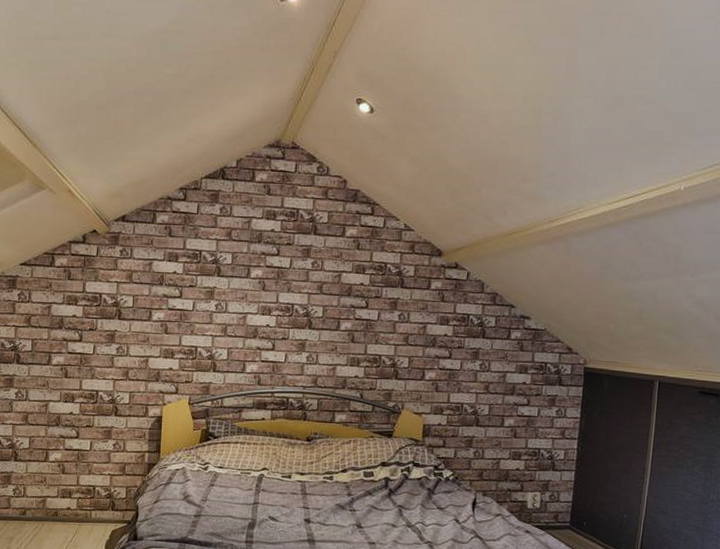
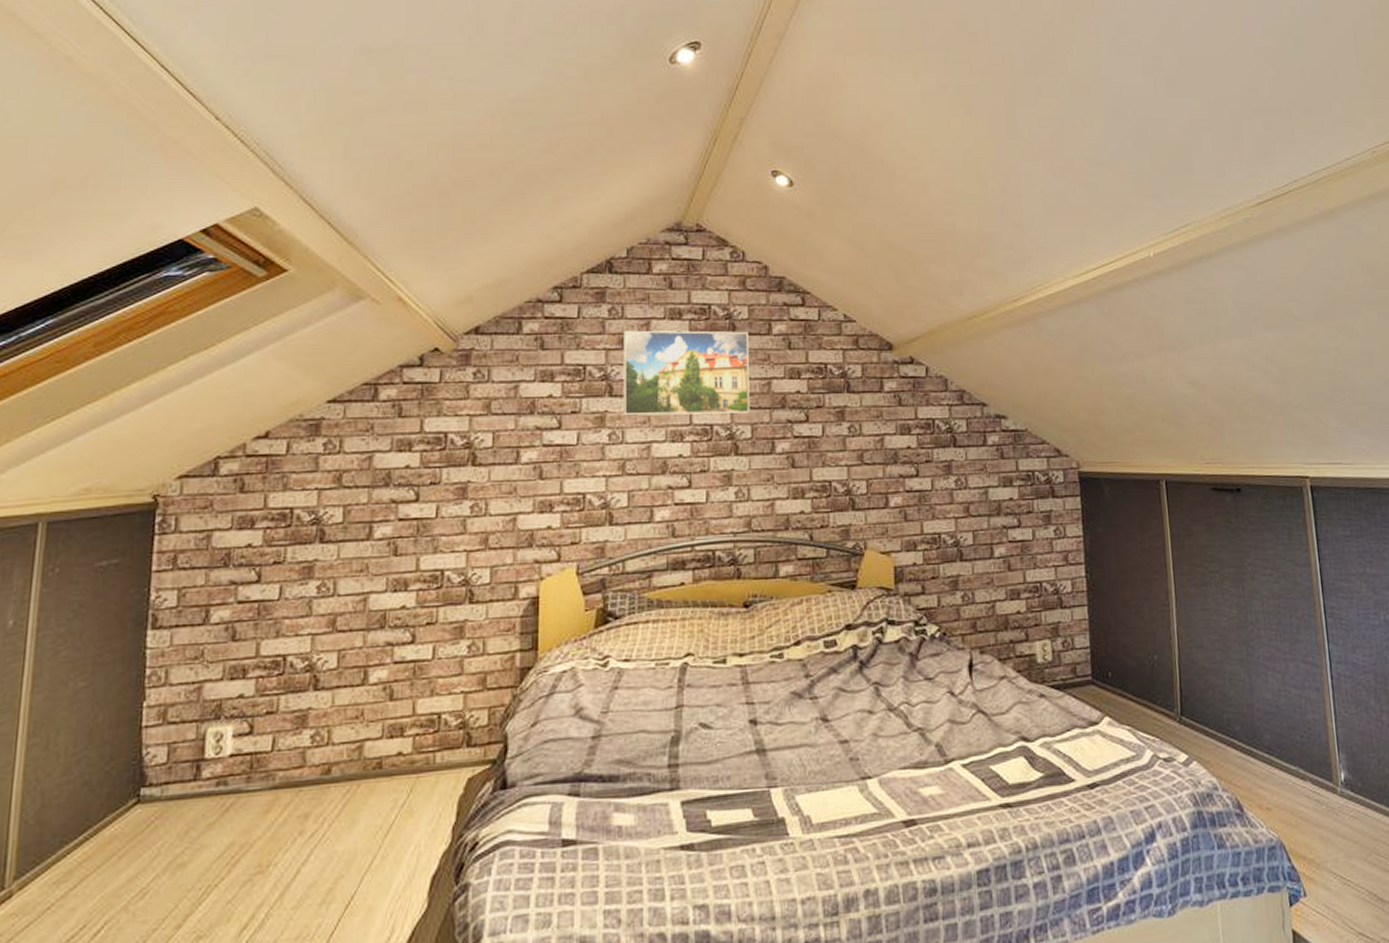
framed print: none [227,225,327,297] -> present [623,330,750,416]

